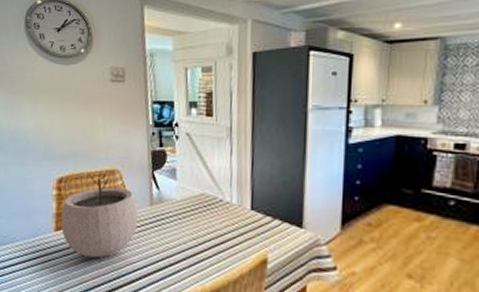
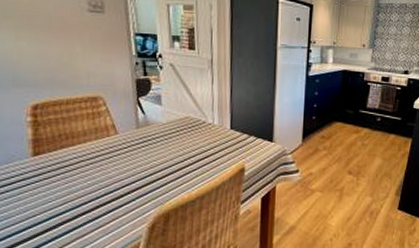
plant pot: present [61,173,139,258] -> none [39,100,125,179]

